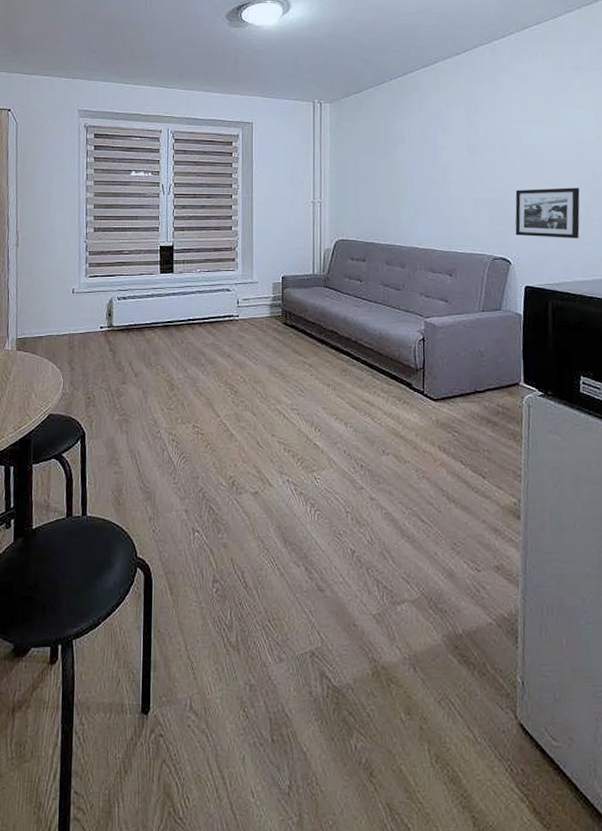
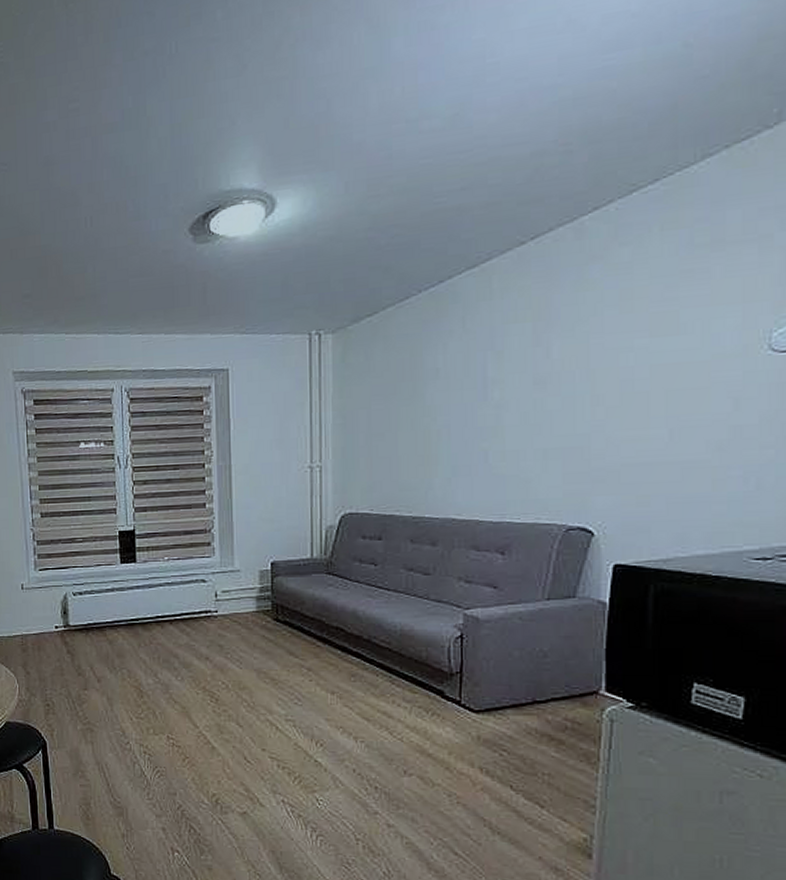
picture frame: present [515,188,580,238] -> none [602,423,709,497]

